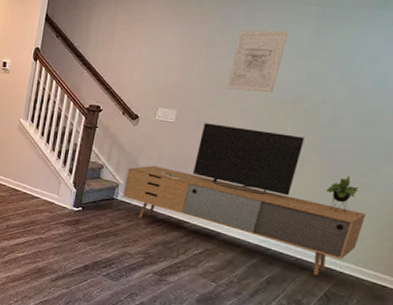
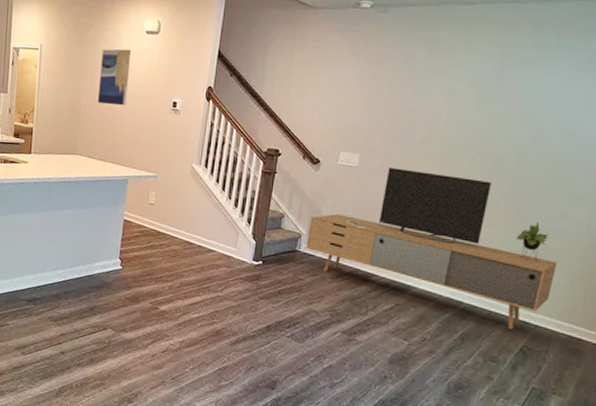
wall art: present [226,30,288,92] -> none [409,70,469,135]

